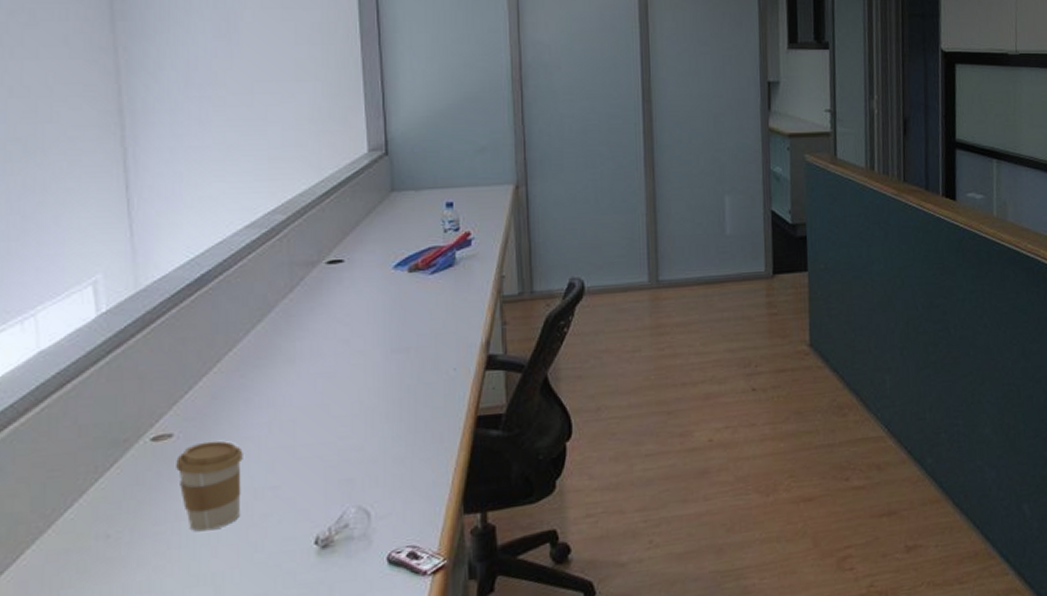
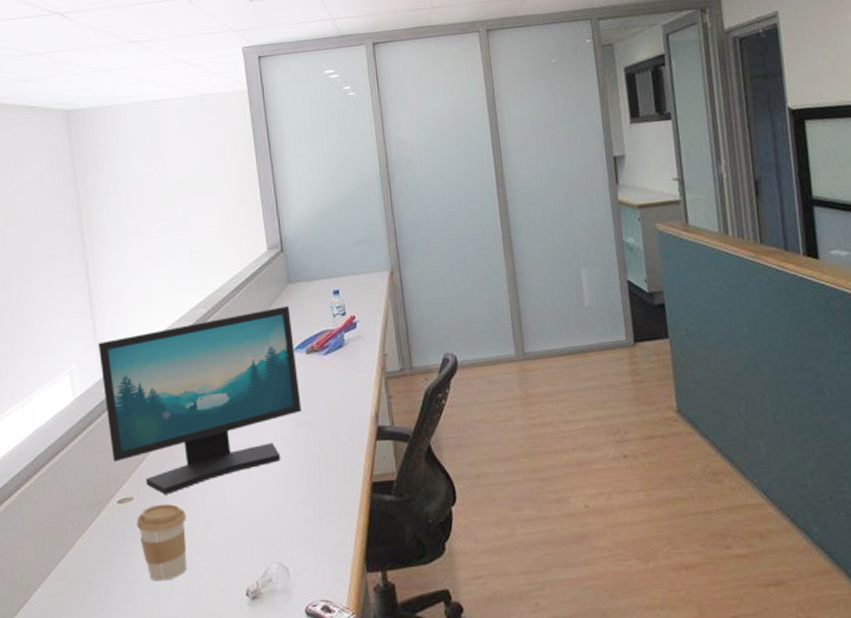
computer monitor: none [136,216,398,431] -> present [98,305,302,495]

